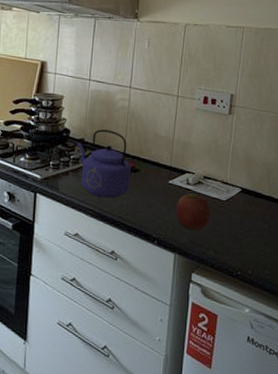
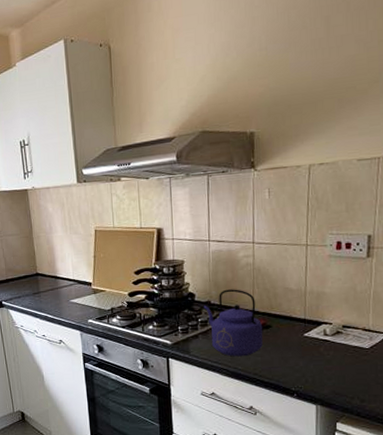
apple: present [176,193,211,230] -> none [314,344,353,380]

